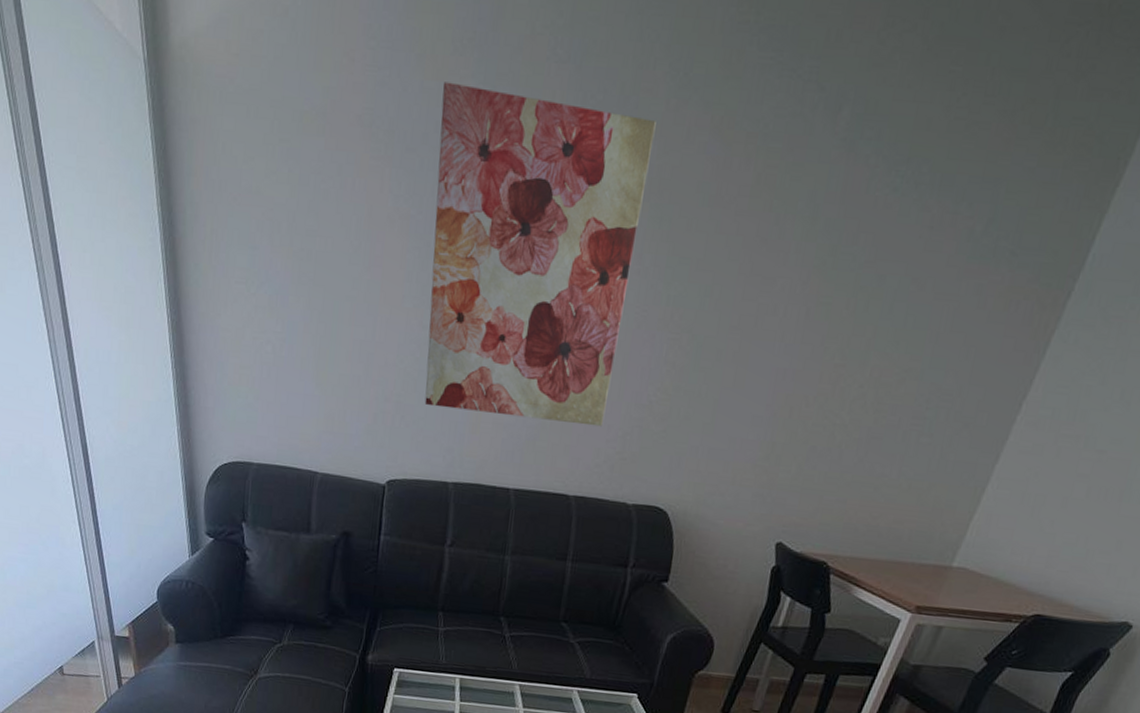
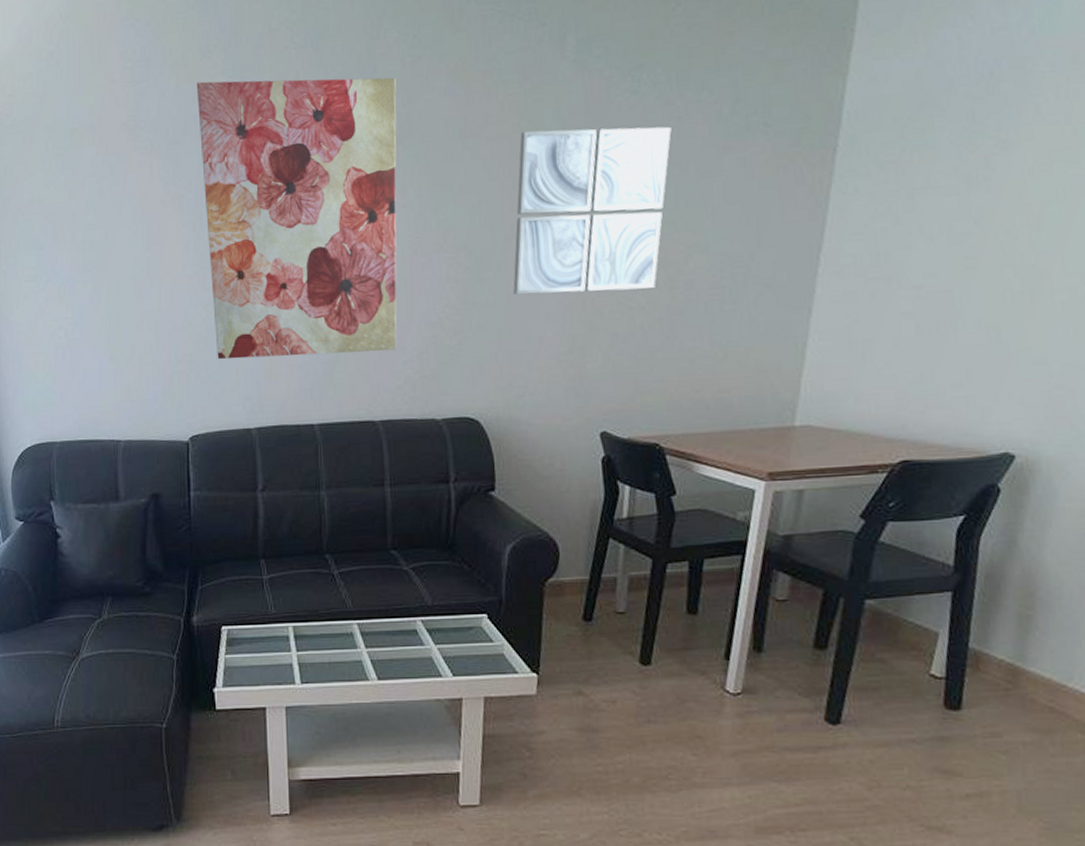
wall art: none [726,211,921,407] -> present [513,126,672,295]

